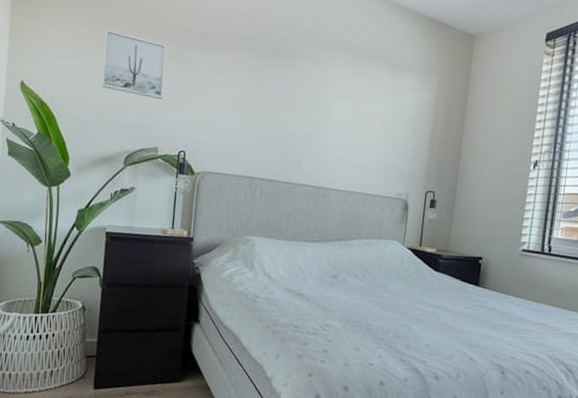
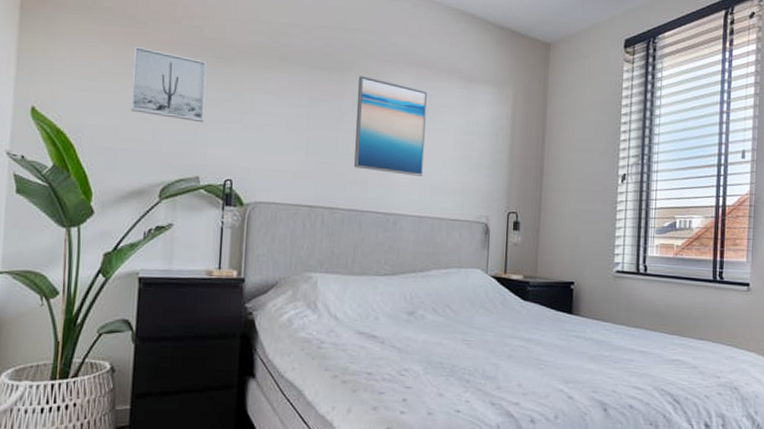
wall art: none [291,61,360,155] -> present [354,76,428,176]

